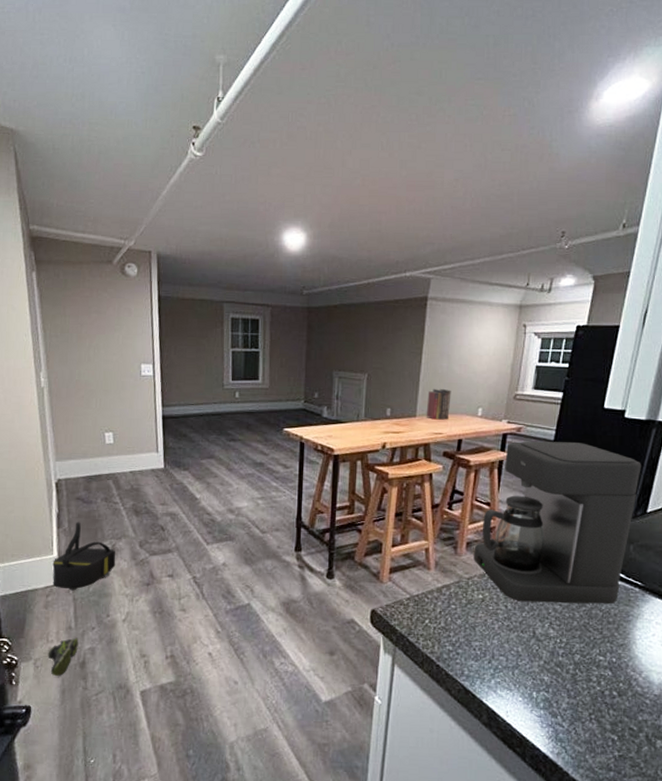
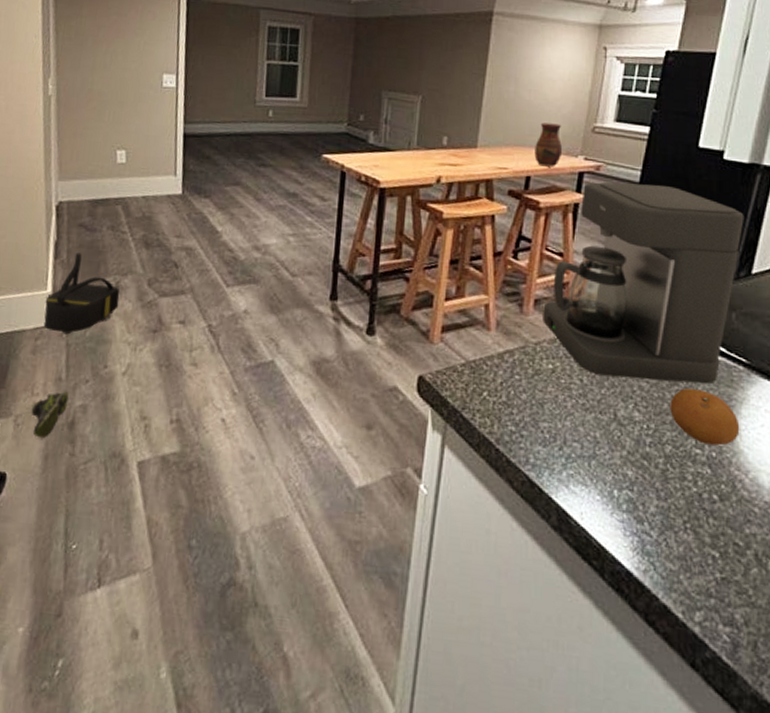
books: present [426,388,451,420] -> none [488,116,519,153]
vase: none [465,393,489,431] -> present [534,122,563,167]
fruit: none [579,608,635,653] -> present [670,388,740,446]

